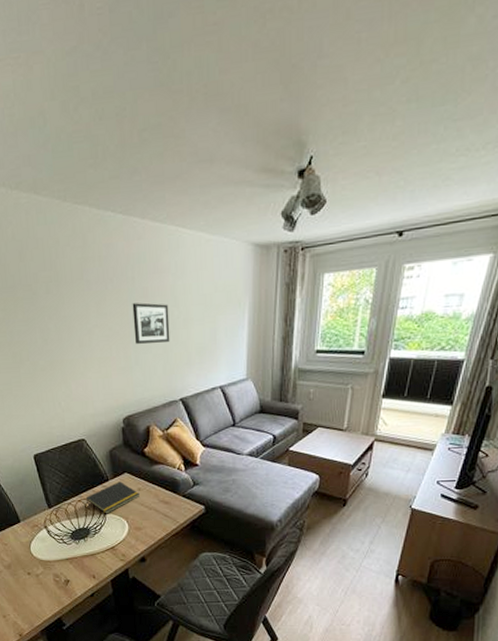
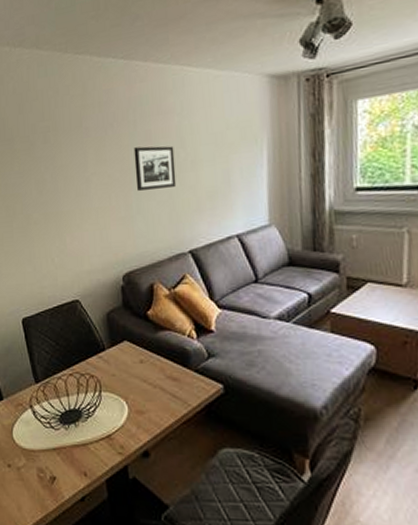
notepad: present [86,481,141,514] -> none [78,351,143,392]

